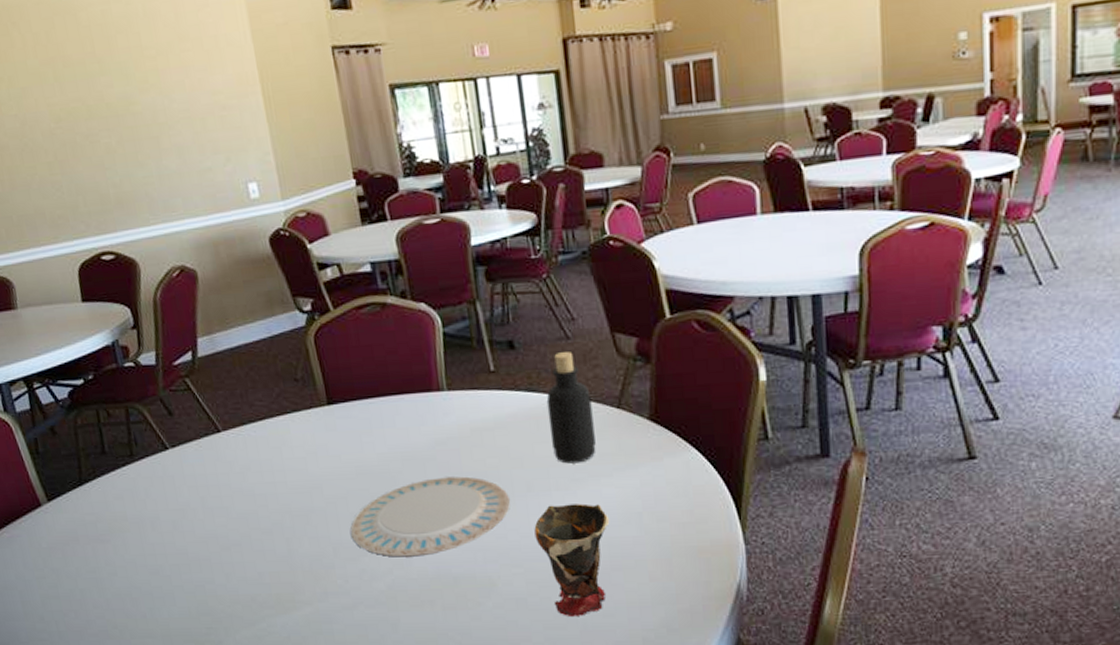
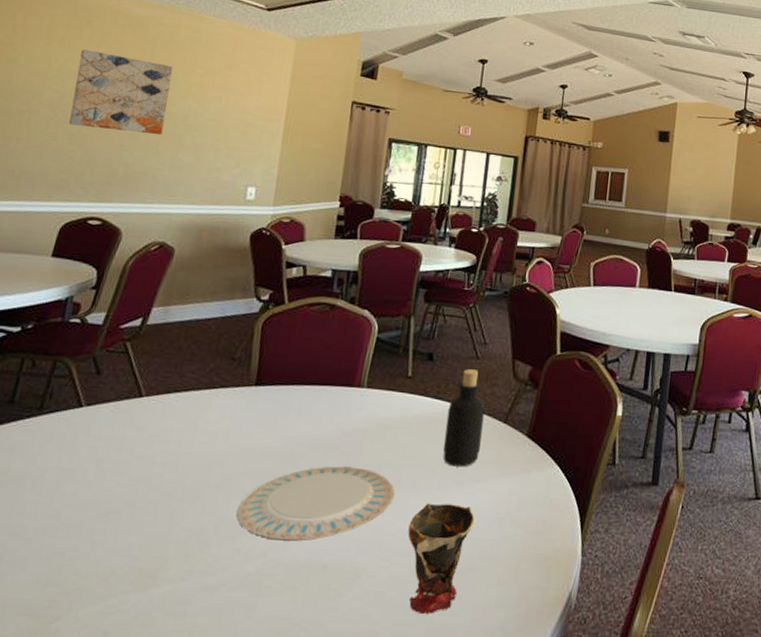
wall art: none [21,54,137,153] -> present [69,49,174,135]

